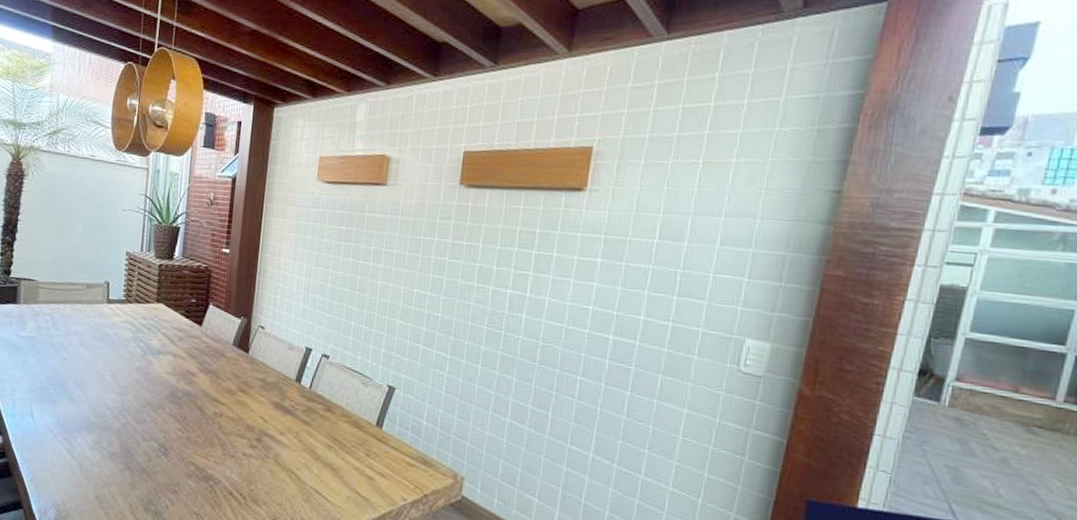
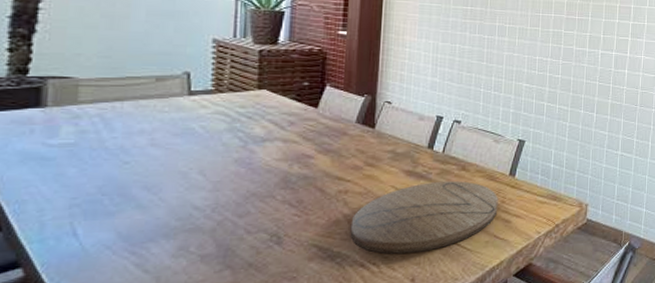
cutting board: none [222,419,363,494] -> present [350,180,499,255]

